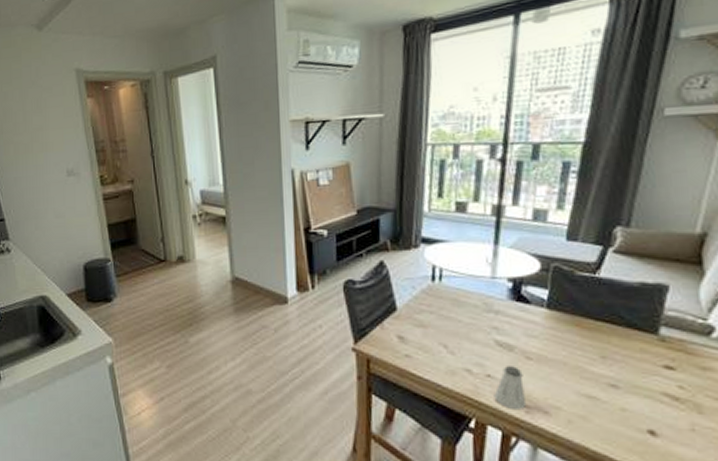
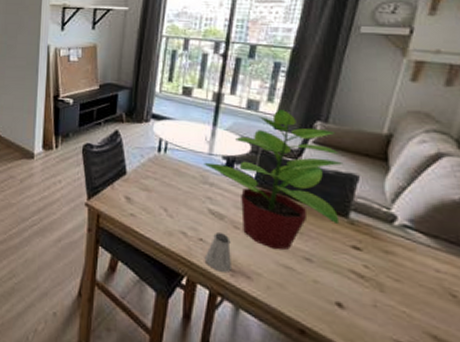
potted plant: none [486,217,651,379] -> present [204,110,344,250]

